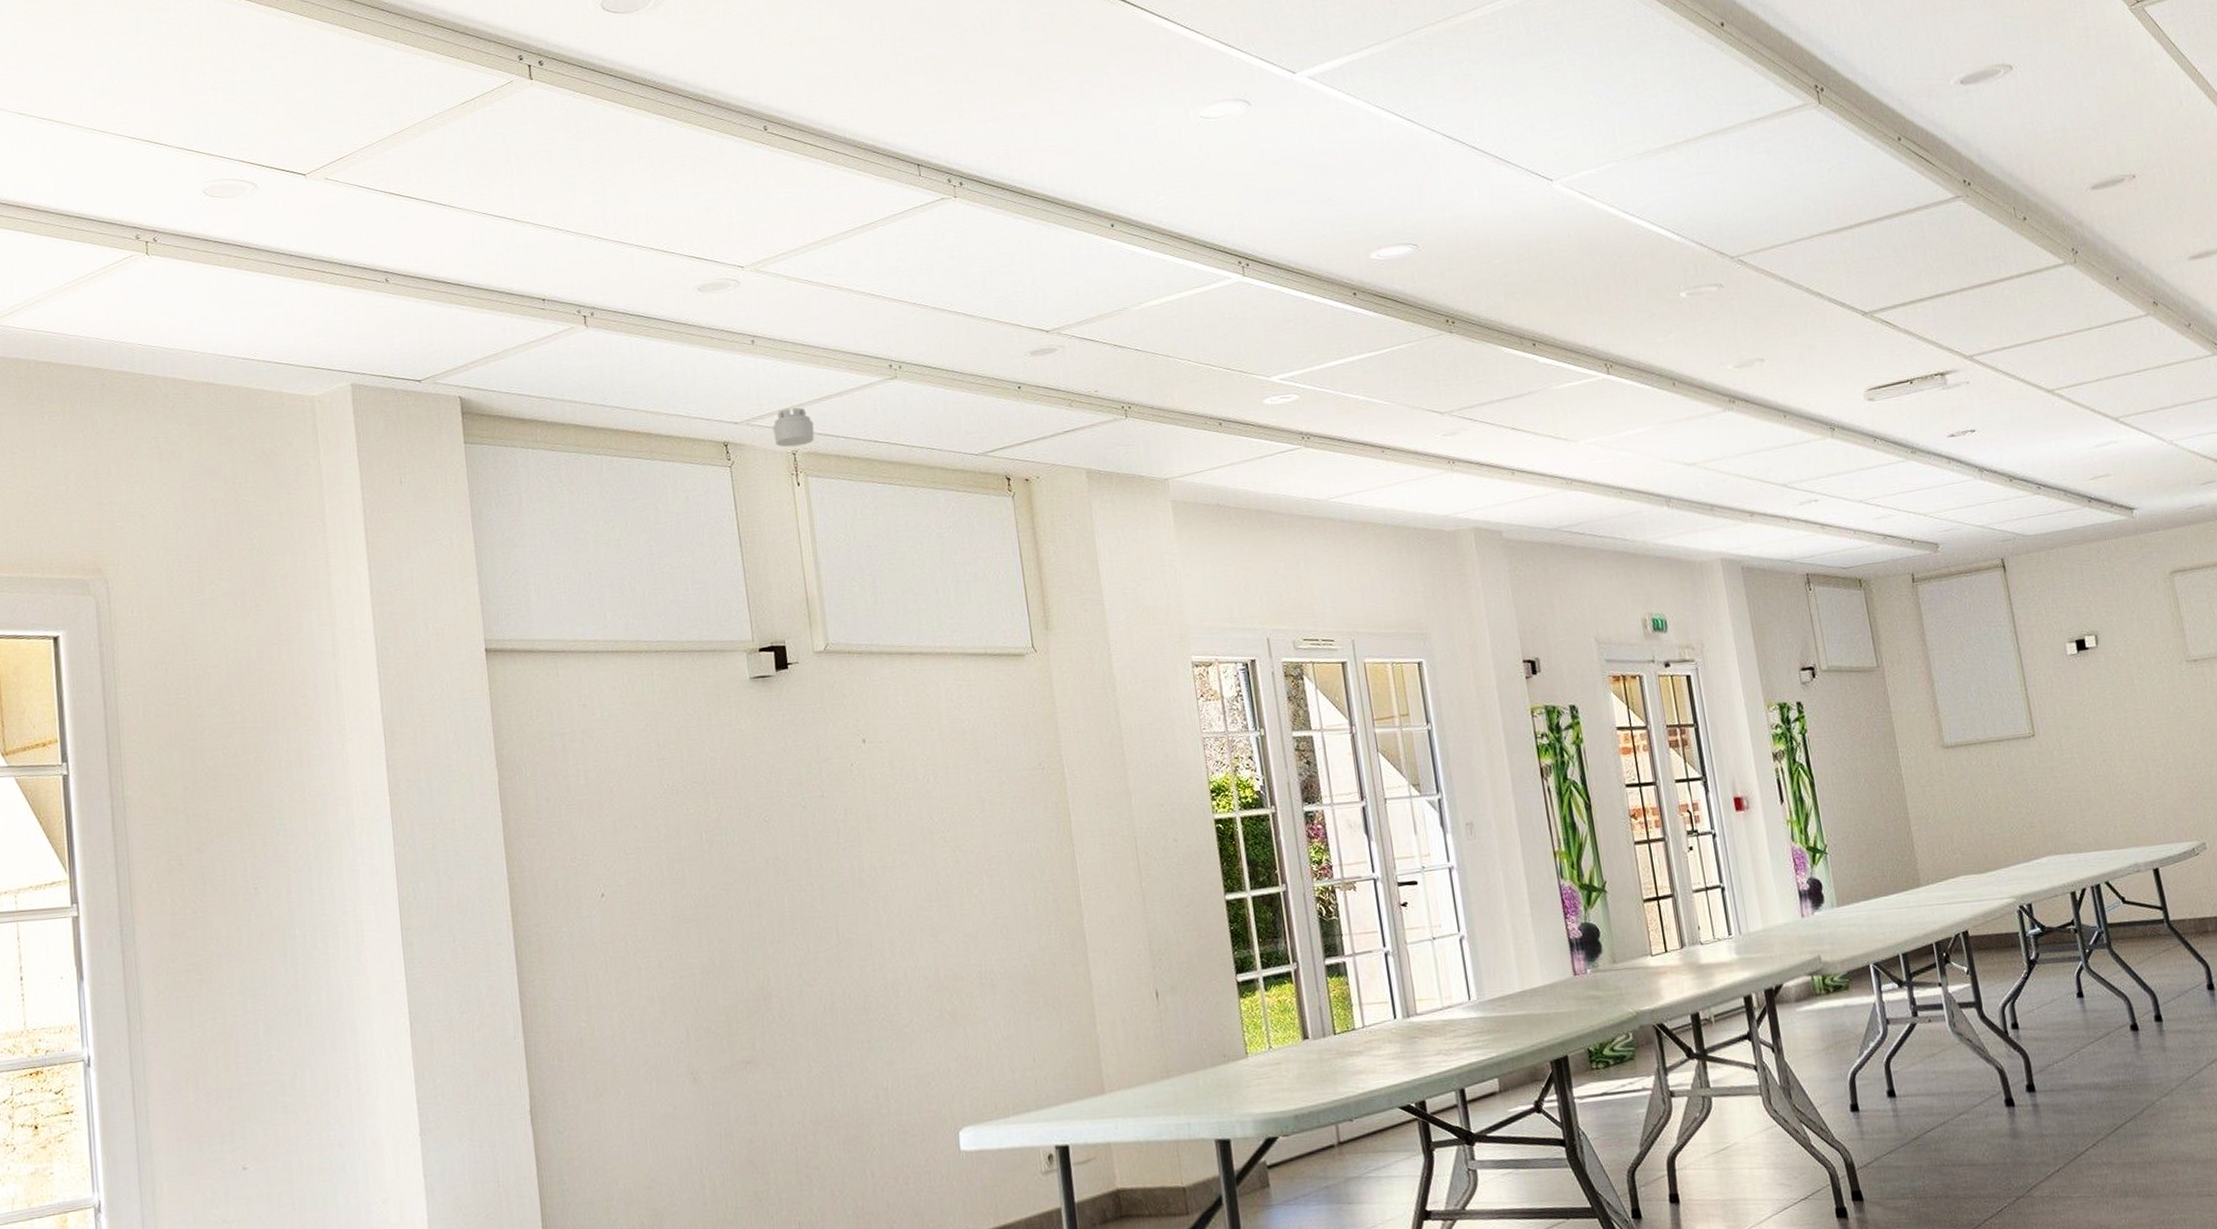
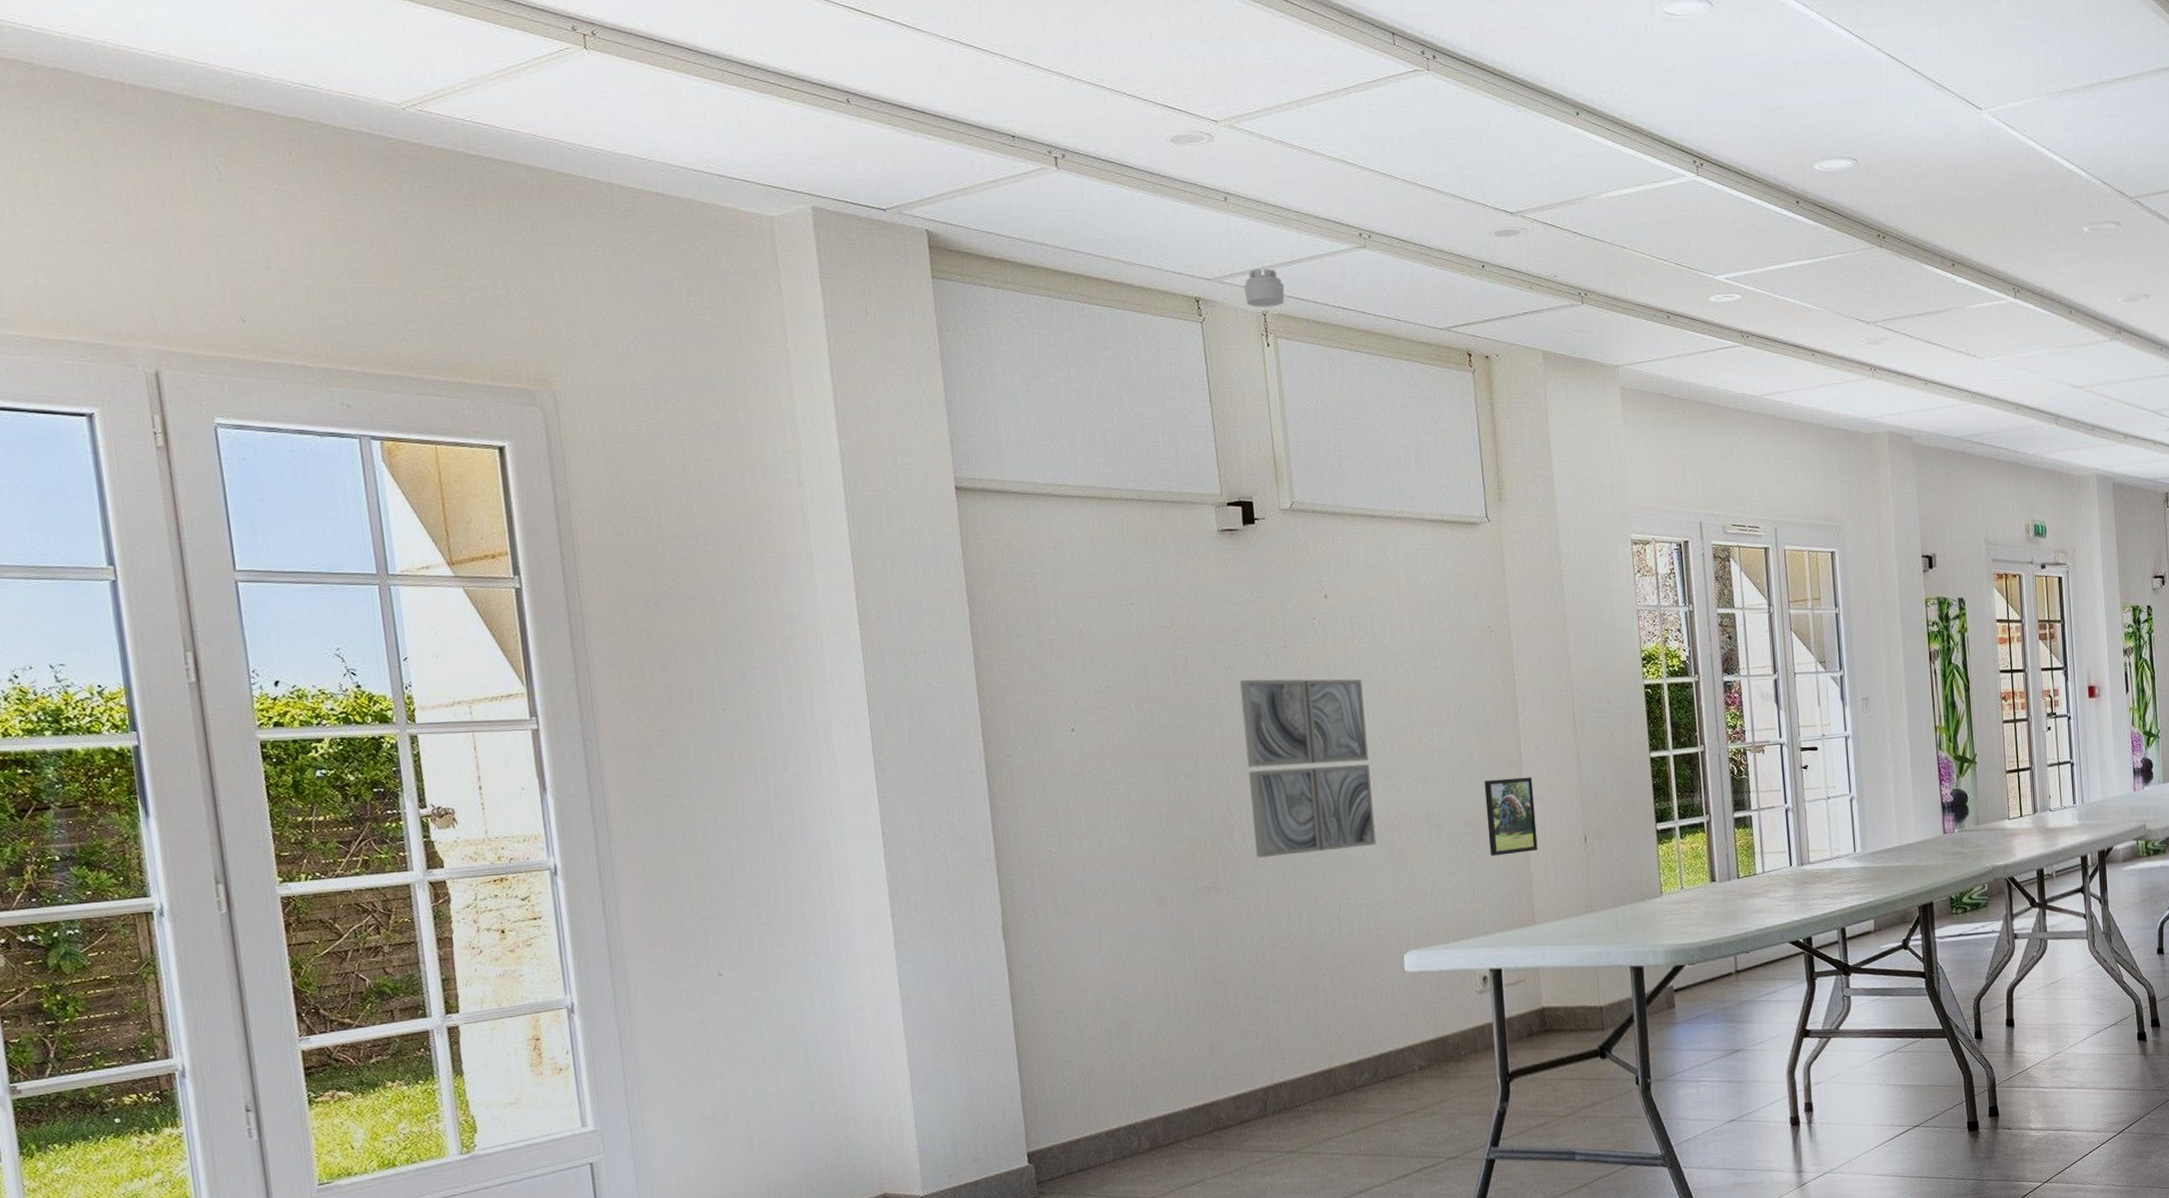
wall art: none [775,827,926,1027] -> present [1240,679,1377,858]
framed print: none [1041,927,1104,1017] -> present [1484,777,1538,856]

